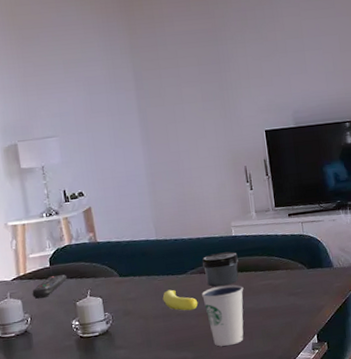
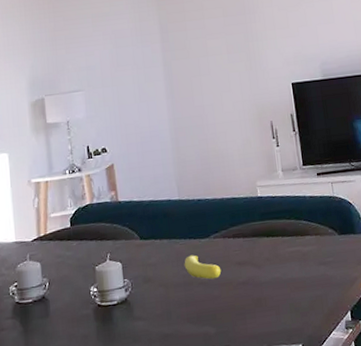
remote control: present [32,274,68,299] -> none [51,236,88,262]
dixie cup: present [201,284,244,347] -> none [224,251,270,322]
jar: present [202,251,239,287] -> none [226,214,265,253]

